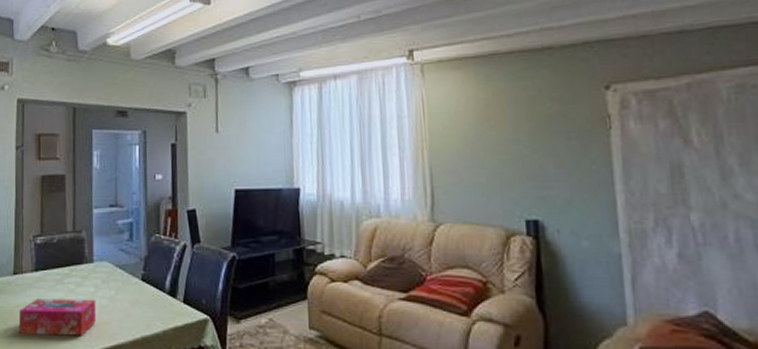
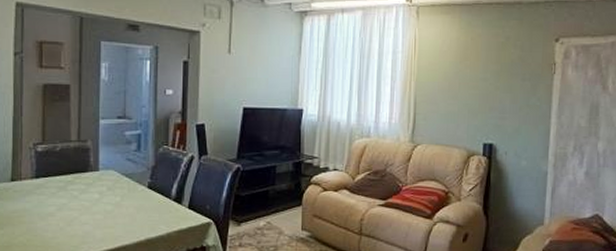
tissue box: present [18,299,97,336] -> none [16,204,101,239]

